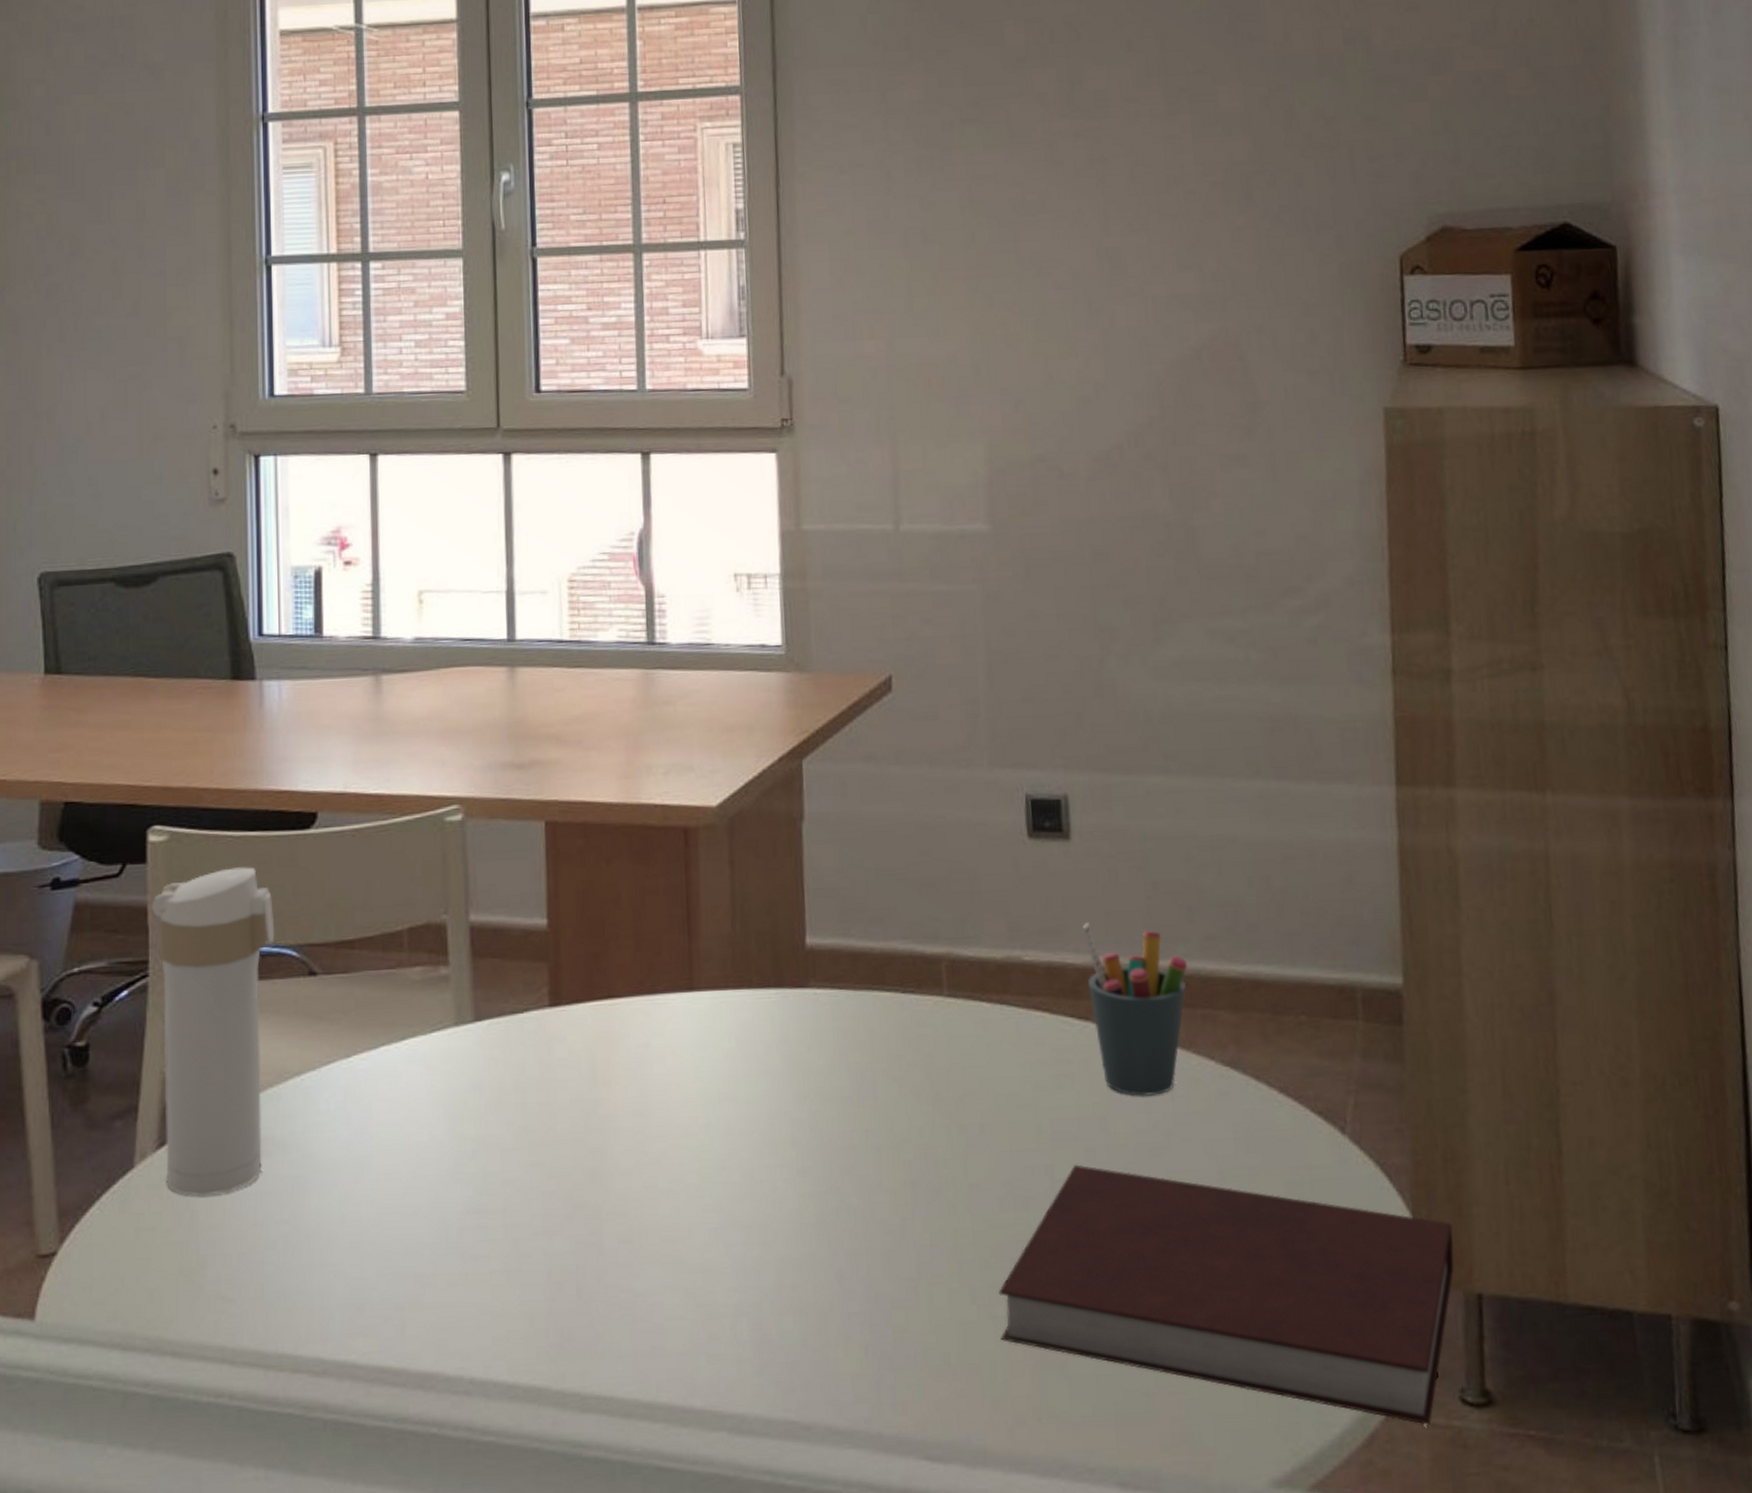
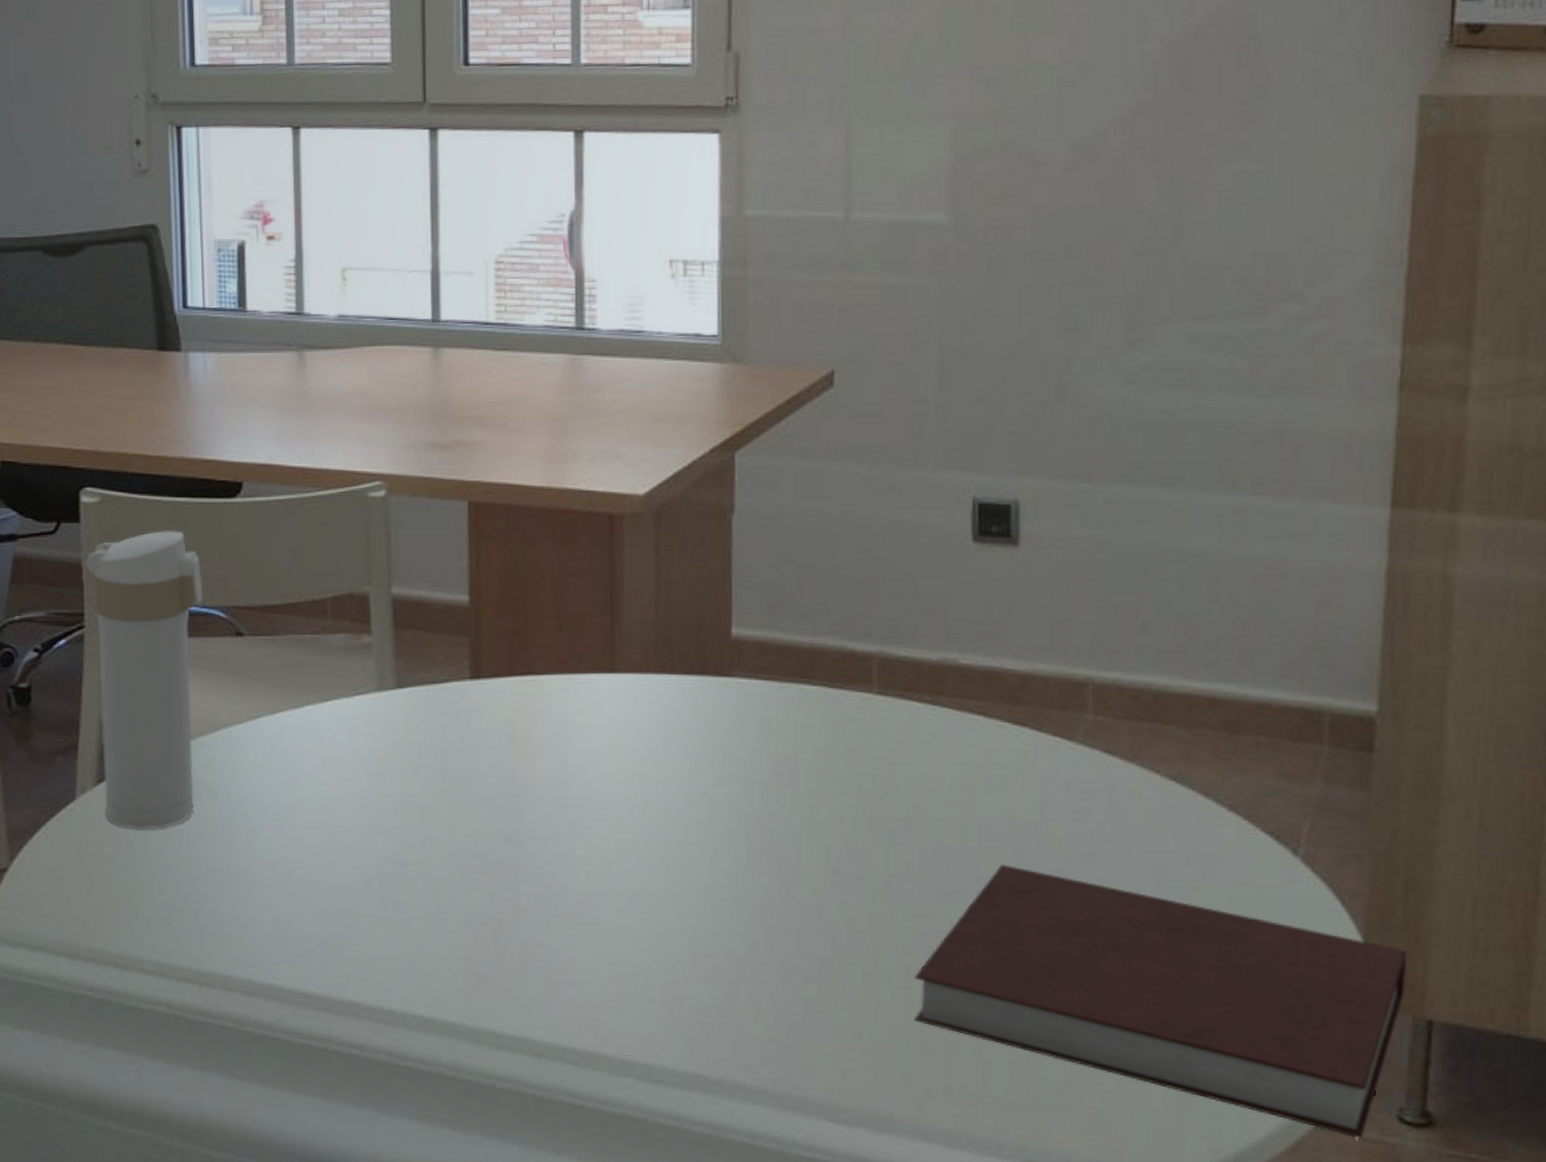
pen holder: present [1082,922,1188,1096] -> none [1025,629,1138,804]

